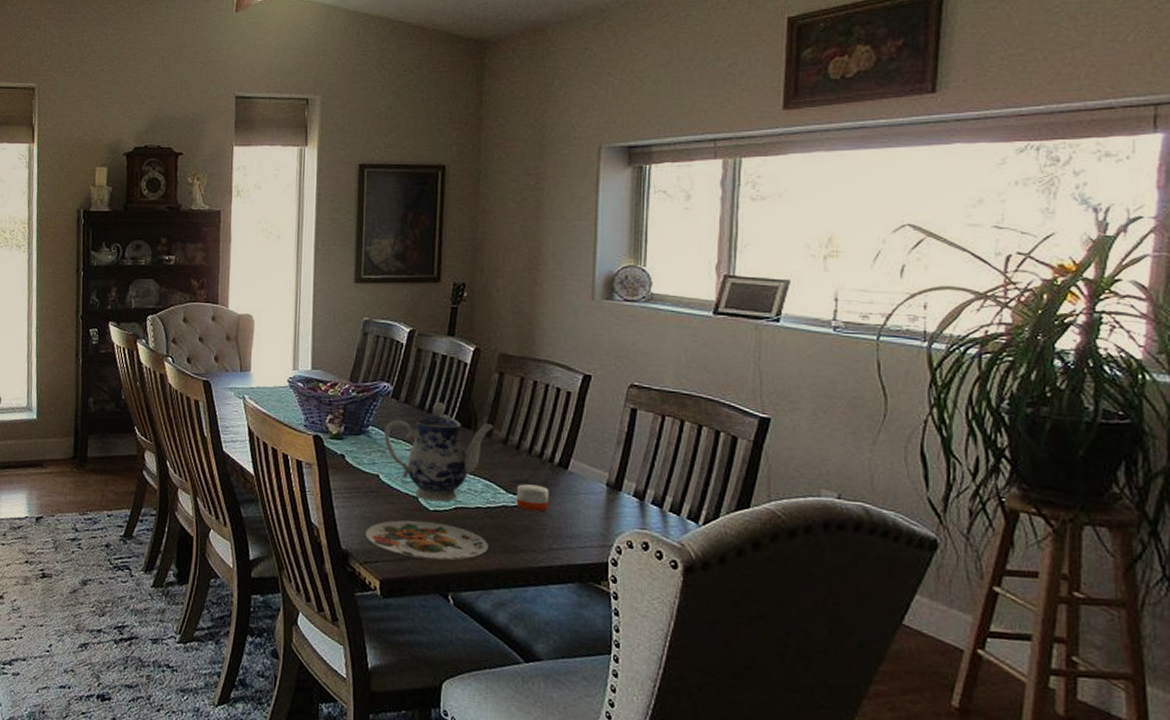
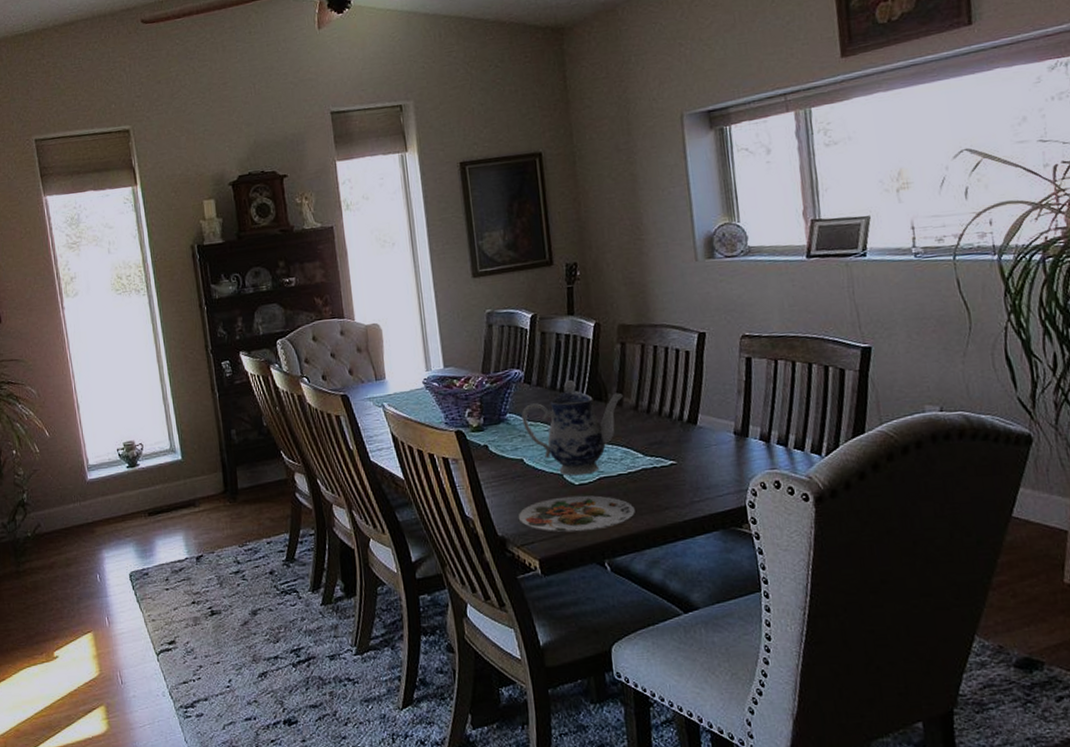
candle: present [516,484,549,512] -> none [652,444,685,470]

